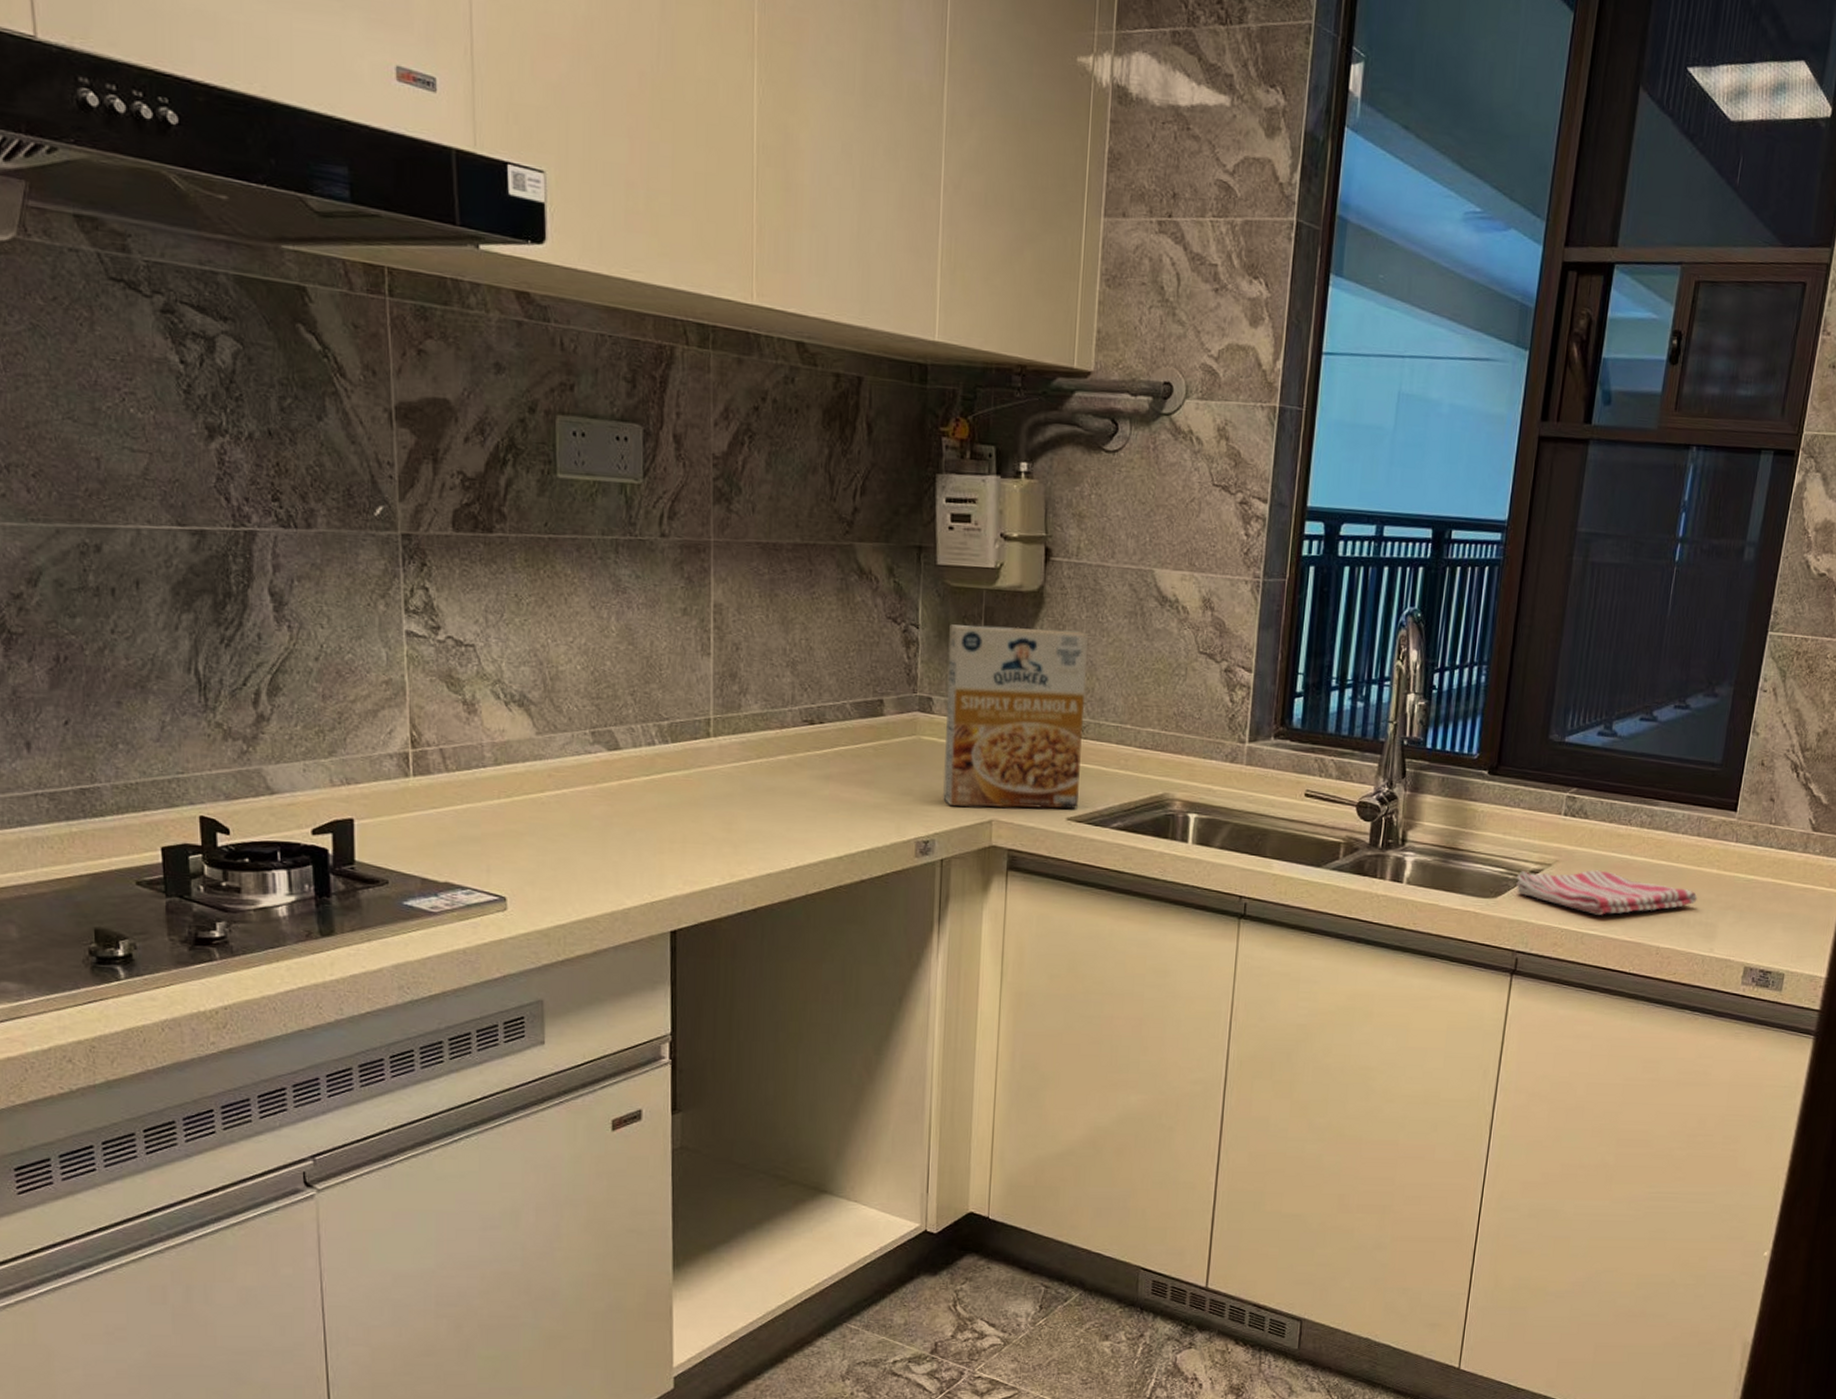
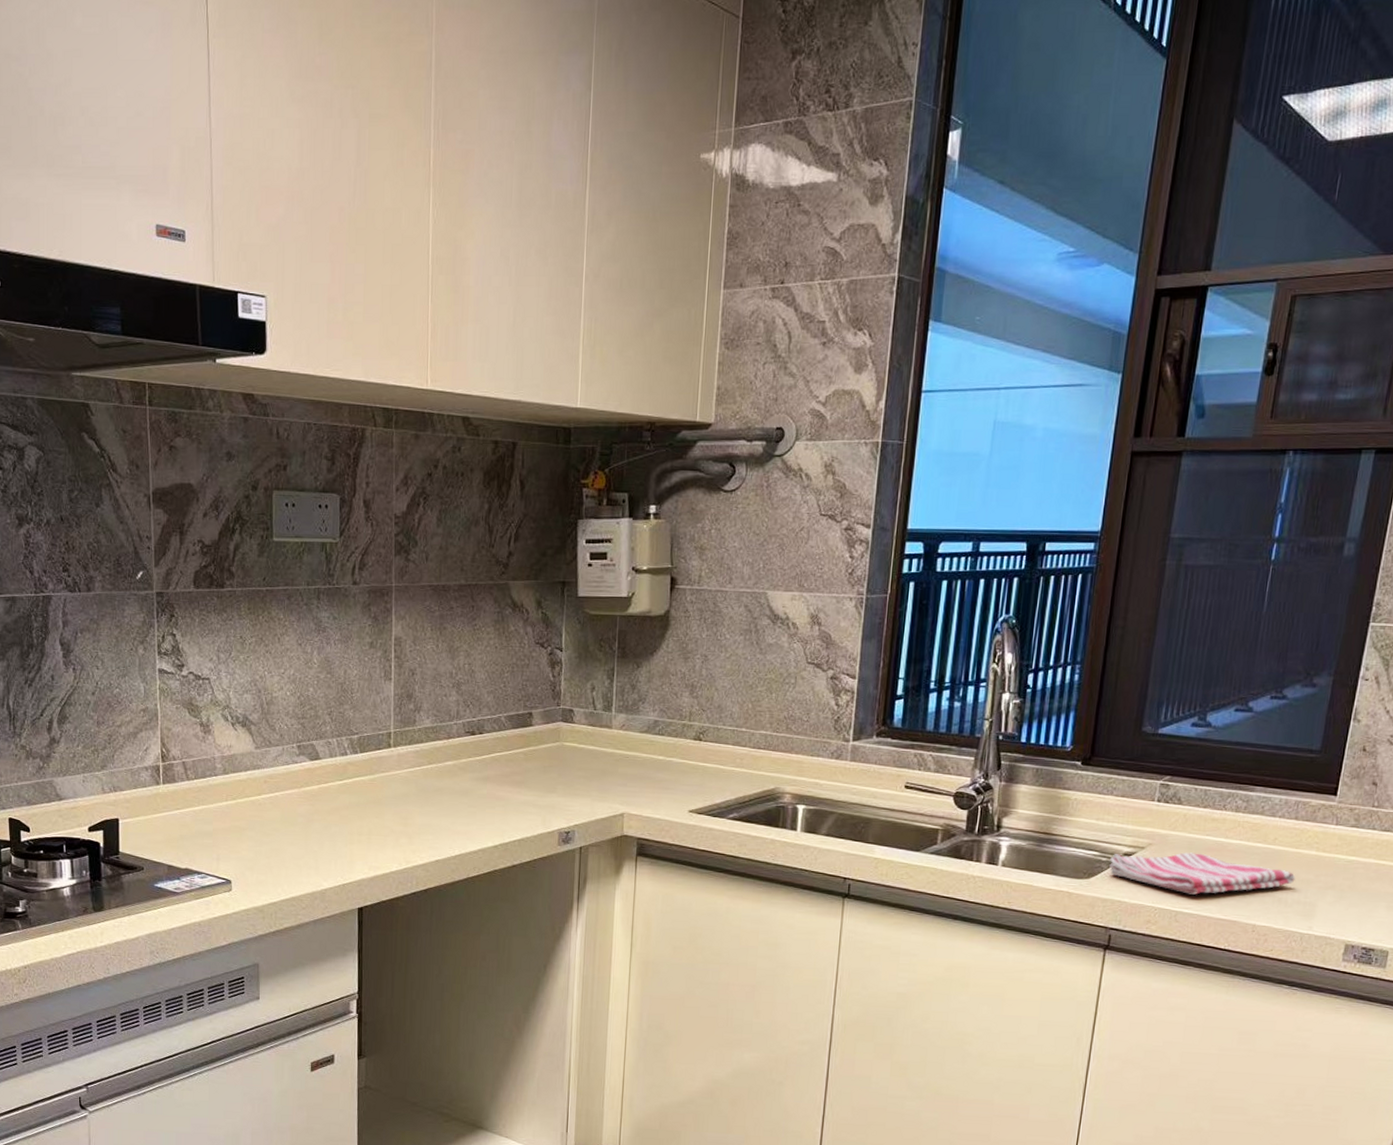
cereal box: present [943,624,1088,809] -> none [582,646,708,803]

